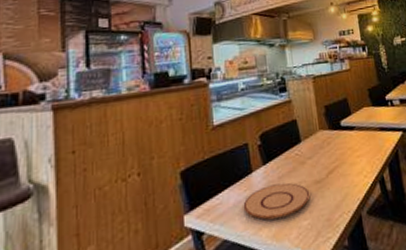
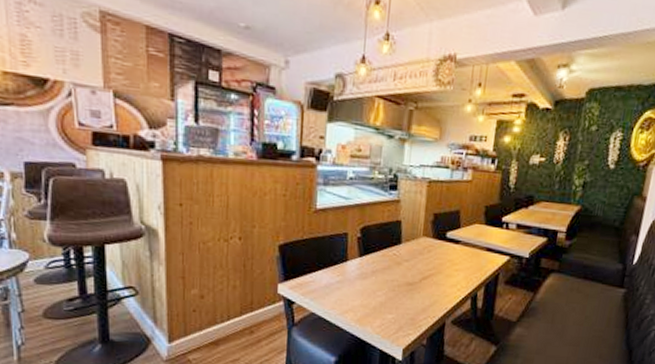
plate: present [243,182,310,220] -> none [334,276,400,308]

